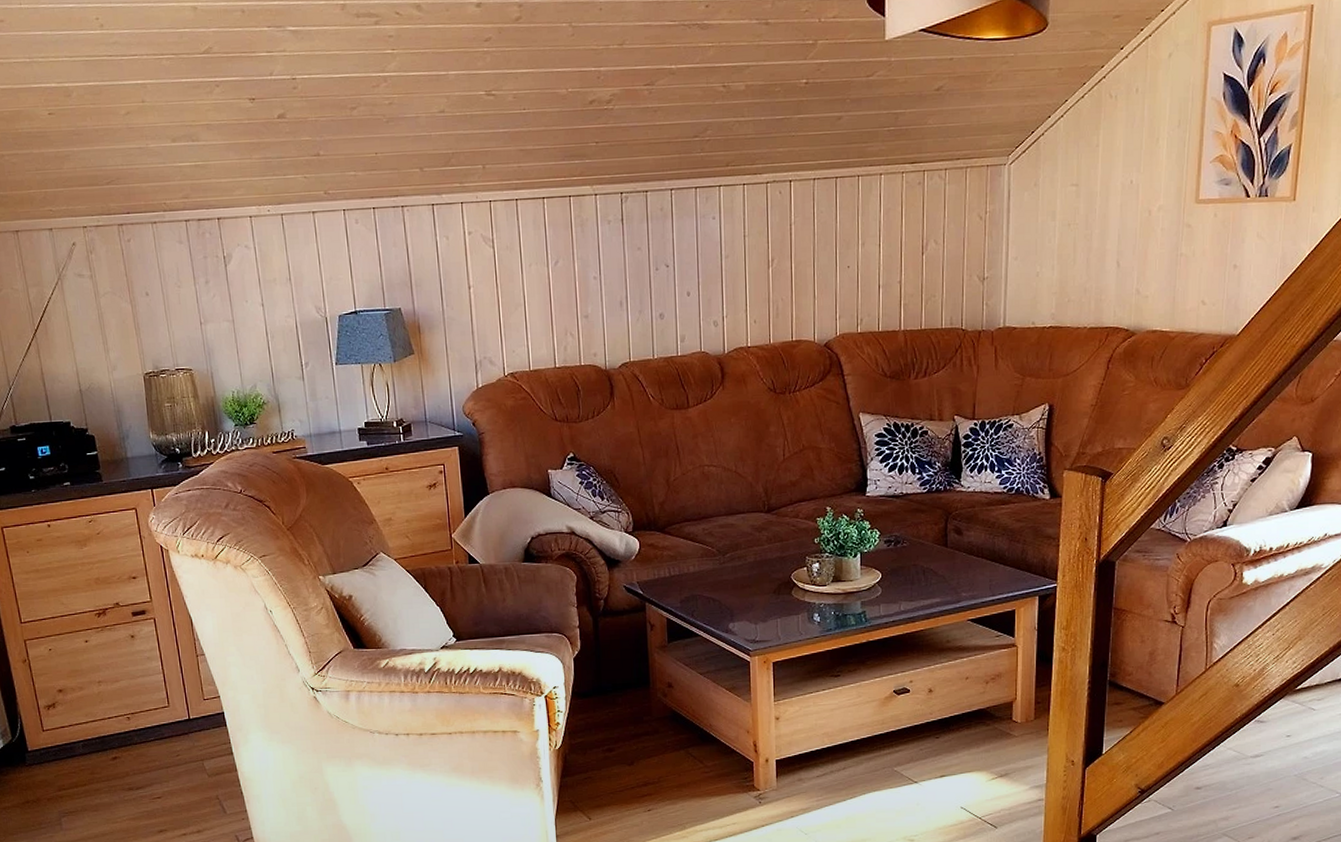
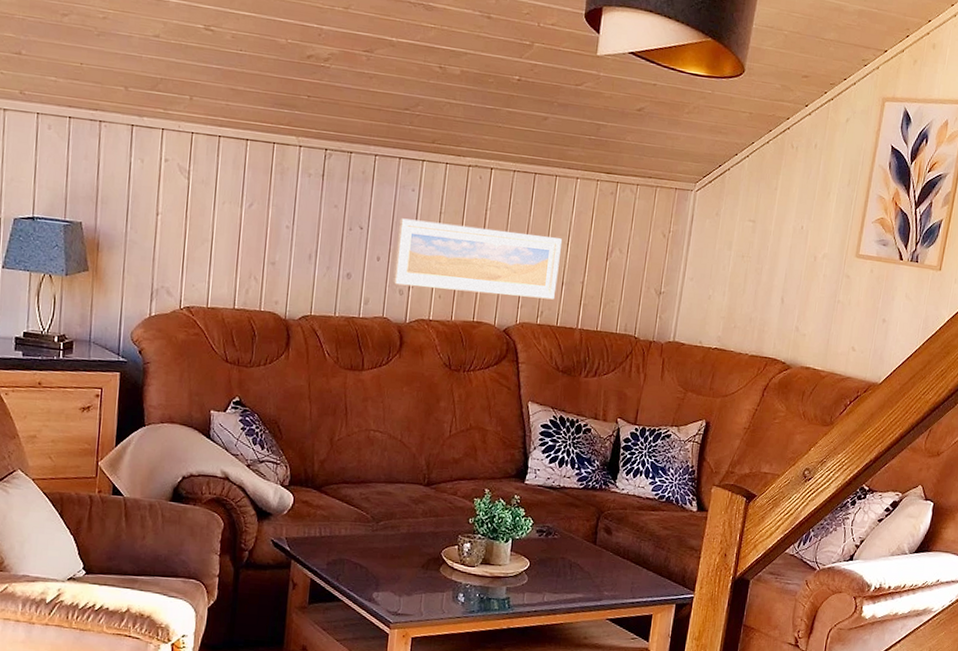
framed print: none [703,240,874,317] -> present [392,218,562,300]

